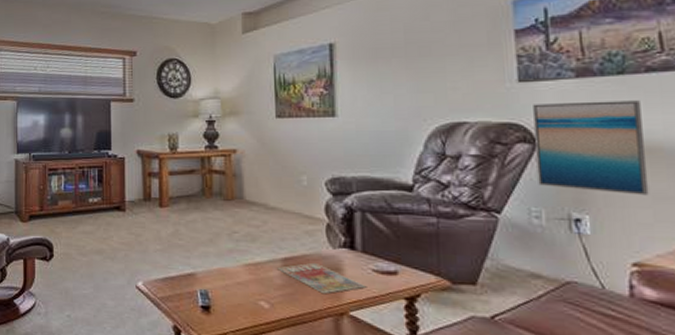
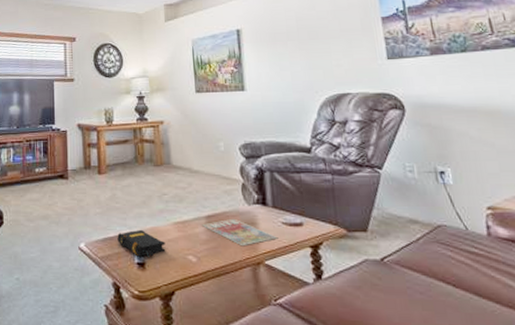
book: none [179,270,234,301] -> present [117,229,166,257]
wall art: present [533,100,649,196] -> none [400,73,494,150]

